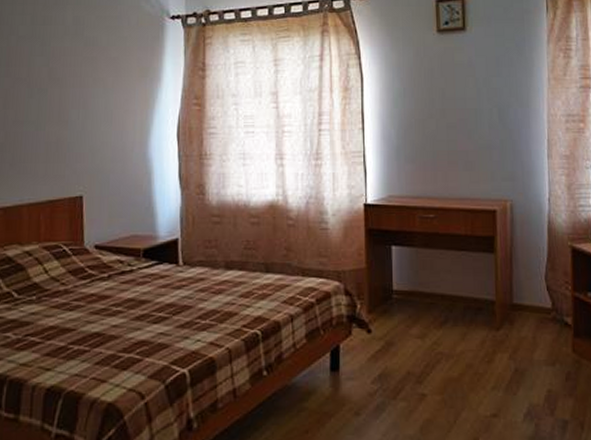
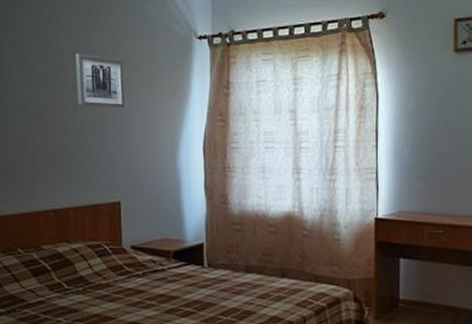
wall art: none [32,33,89,92] -> present [75,53,125,108]

